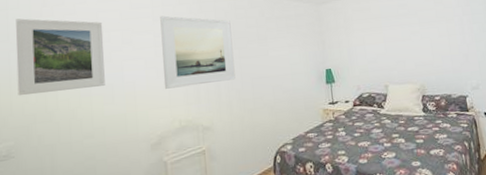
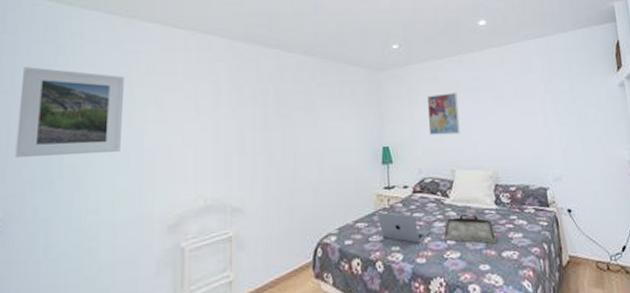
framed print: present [160,15,236,89] -> none [190,73,275,160]
laptop: none [324,123,370,148] -> present [376,211,430,243]
wall art: none [361,19,391,57] -> present [427,92,461,136]
serving tray: none [380,121,425,145] -> present [443,213,496,244]

